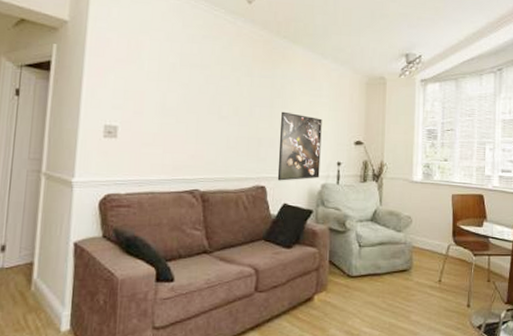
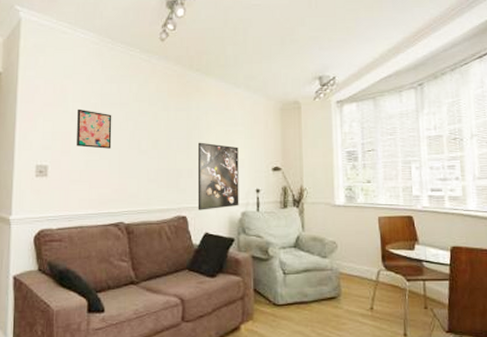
wall art: none [151,67,192,112] -> present [77,109,112,149]

